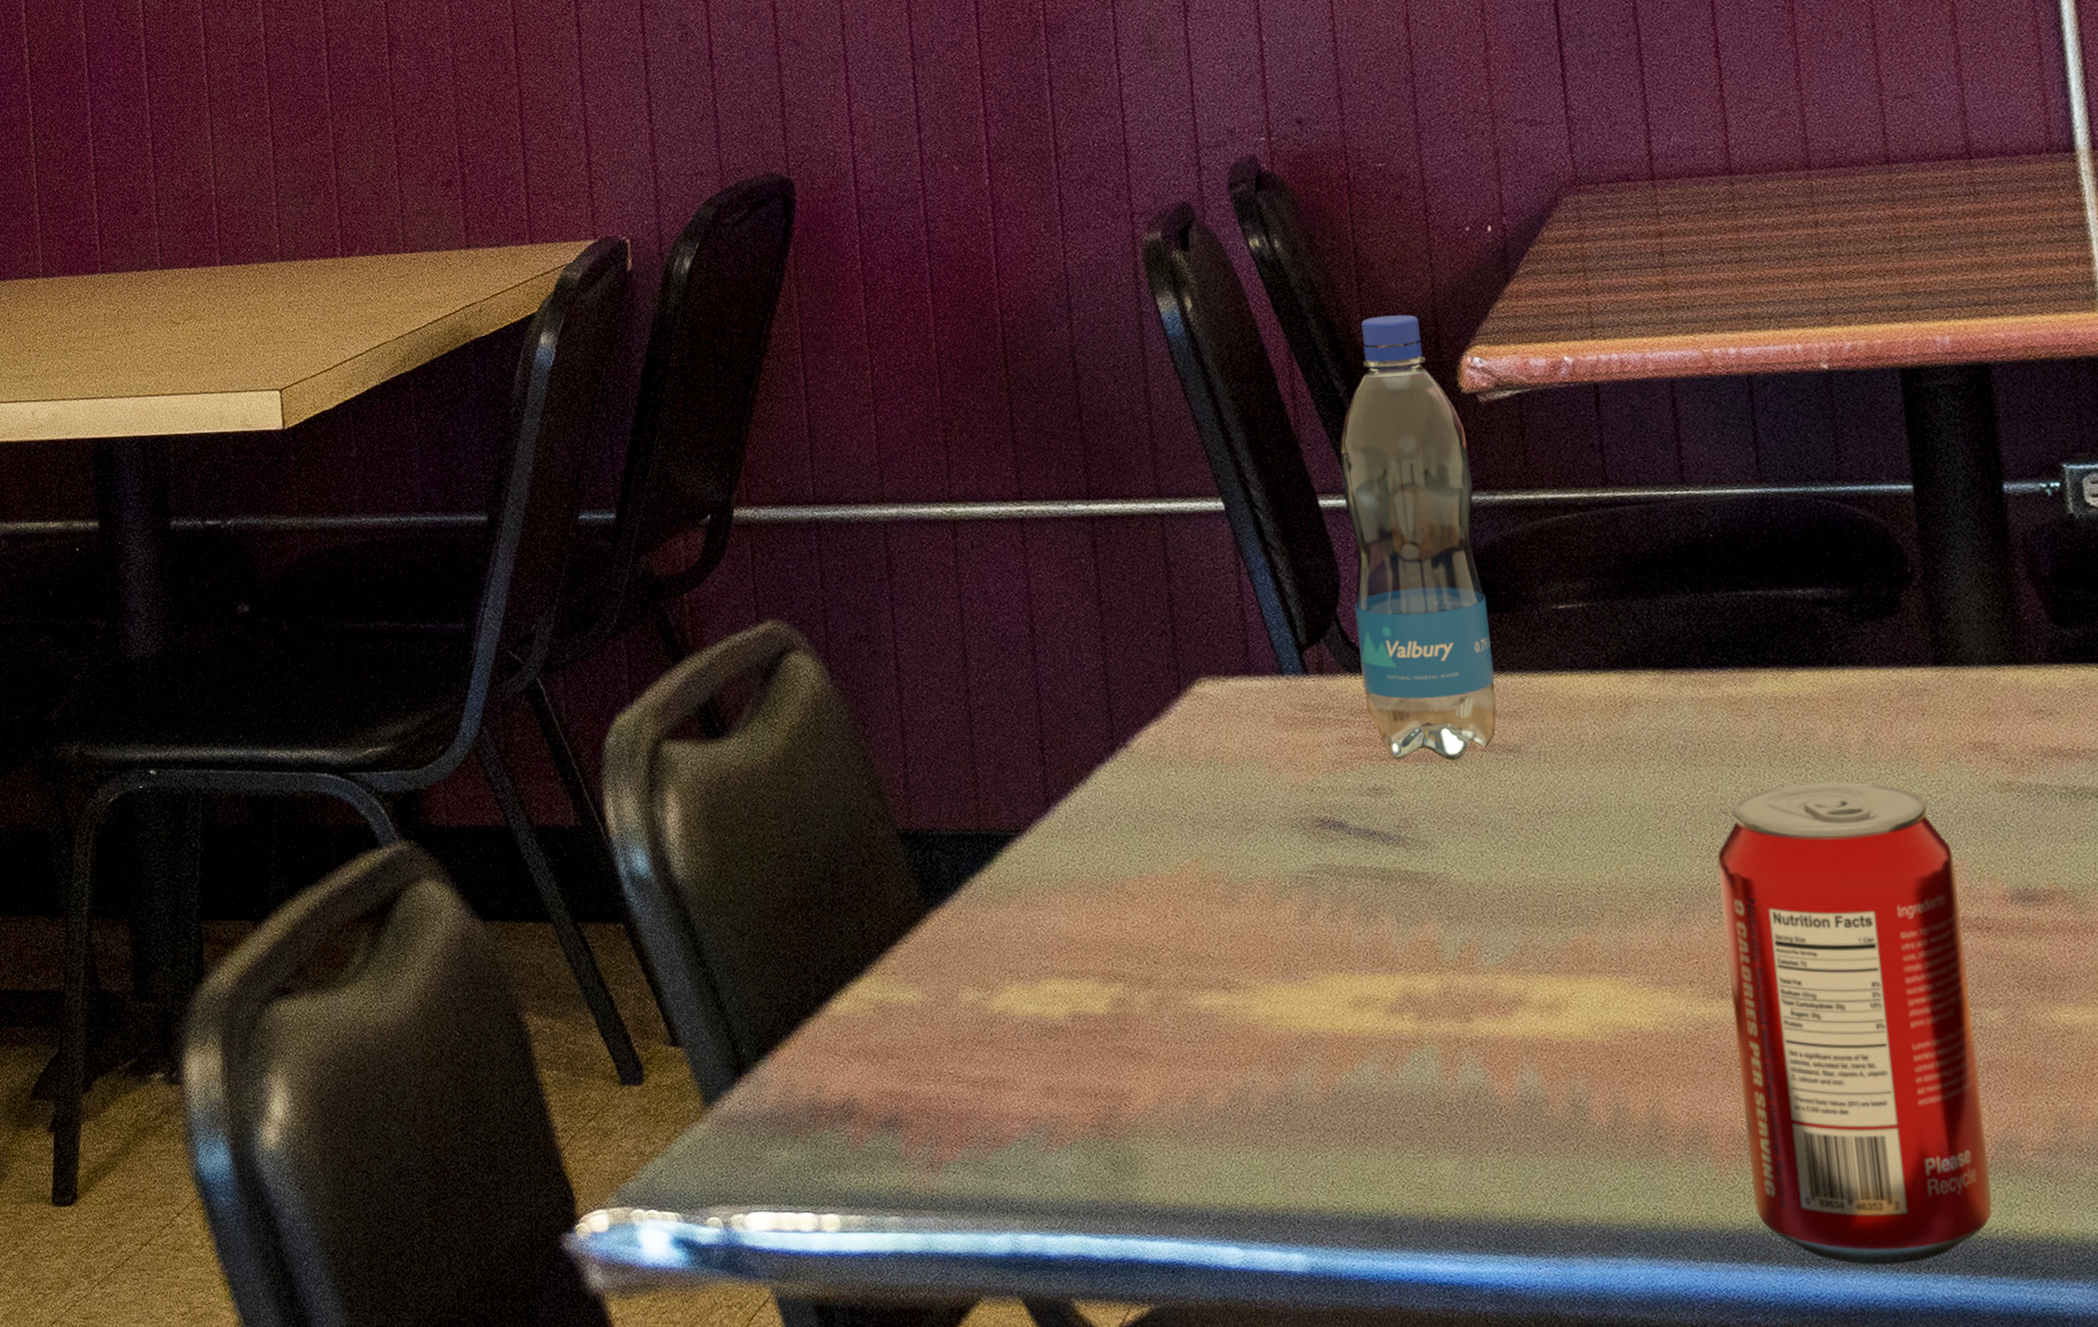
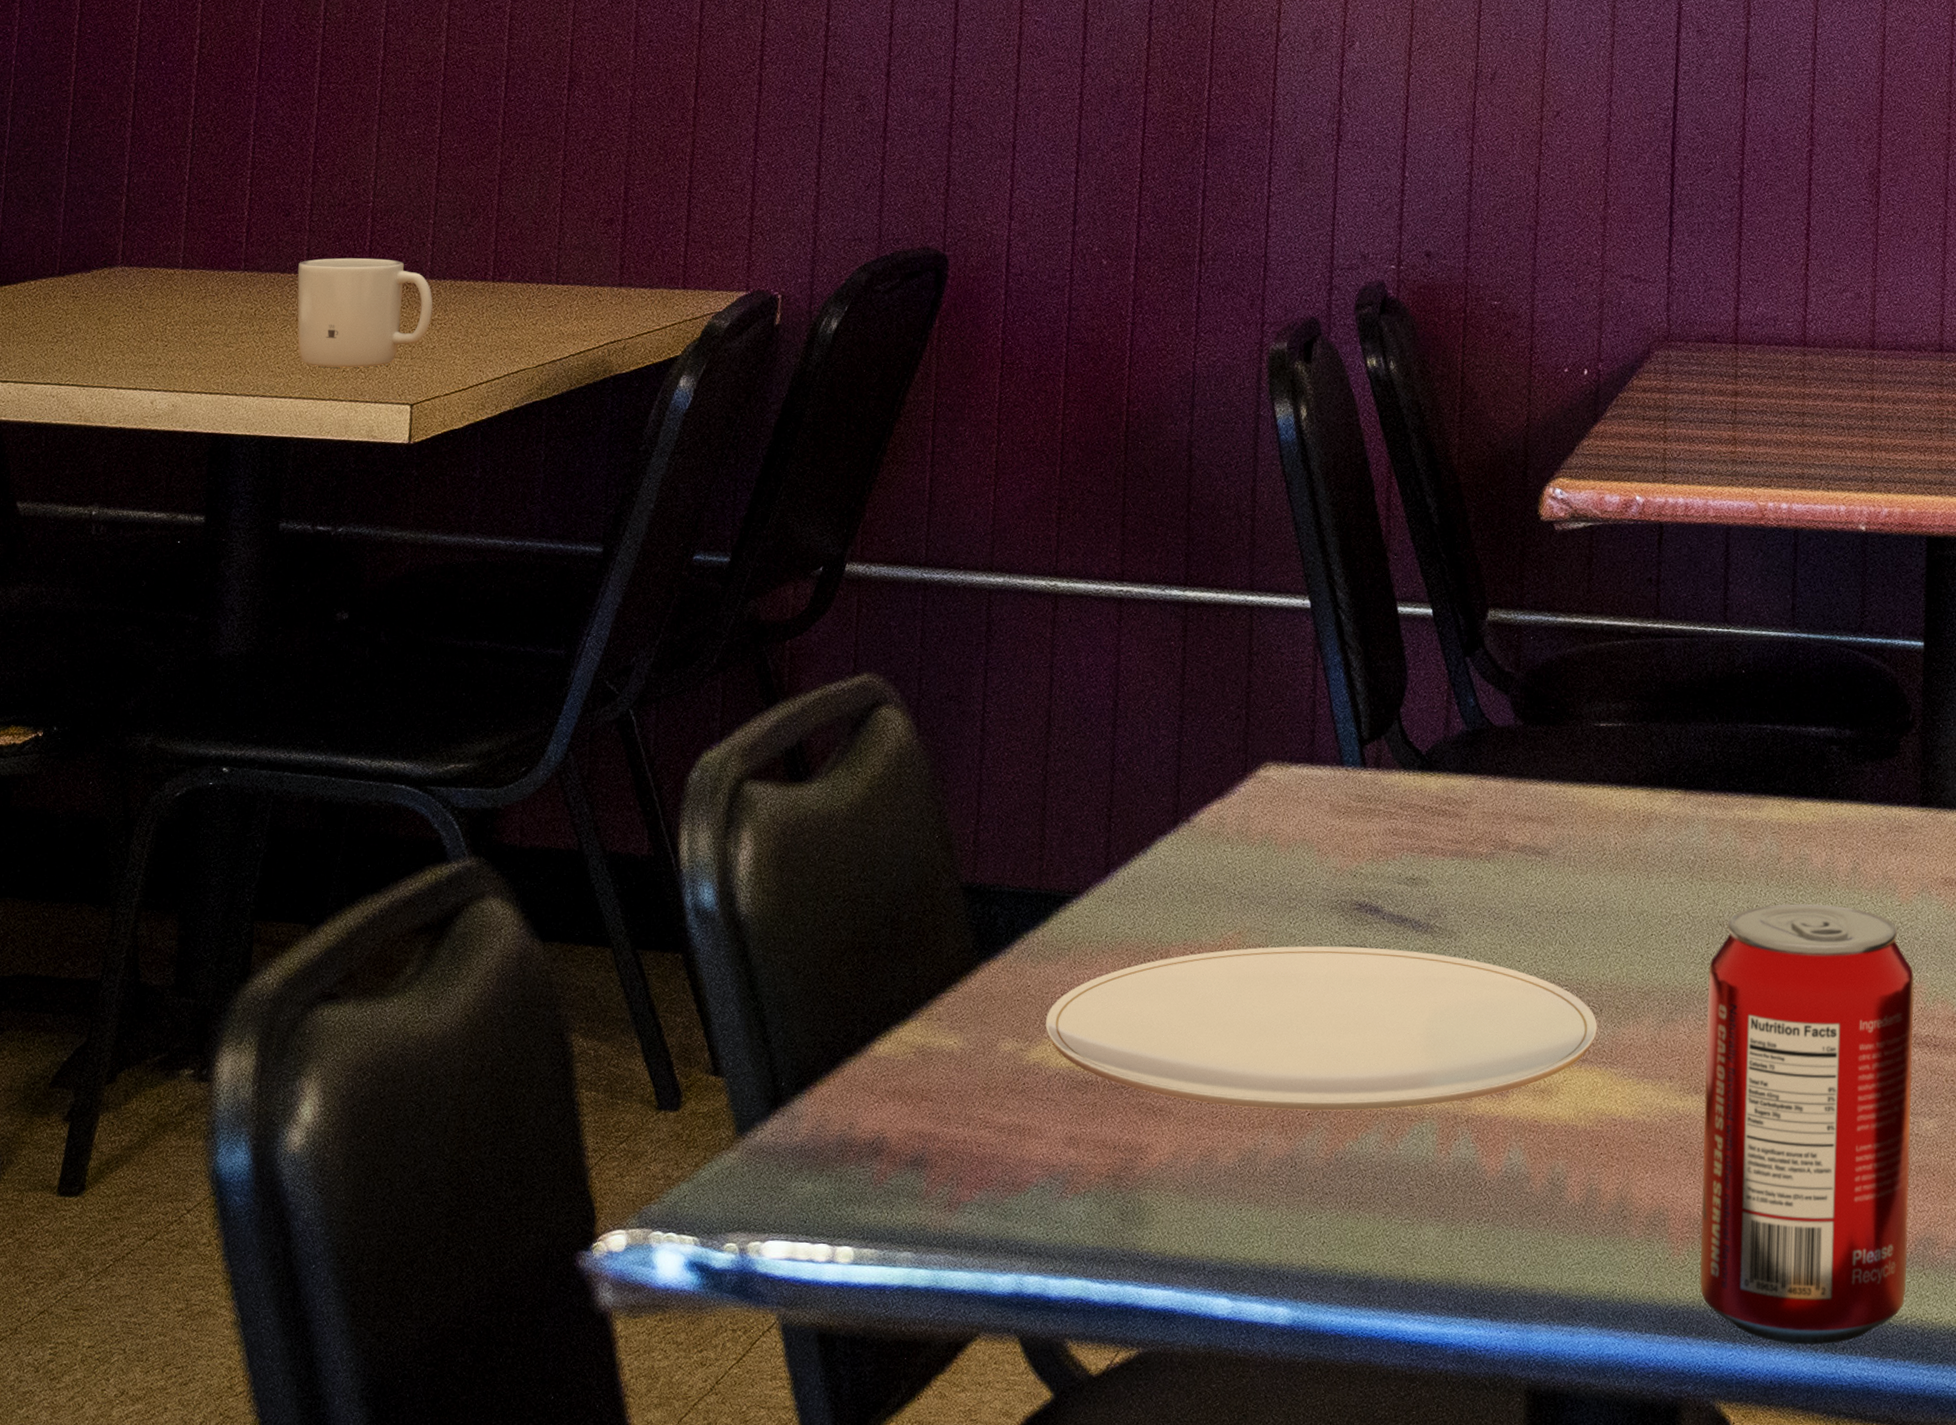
mug: none [153,246,288,361] -> present [297,257,433,368]
plate: none [1004,865,1601,1044] -> present [1045,945,1597,1111]
bottle: present [1339,315,1497,761] -> none [1414,442,1540,858]

